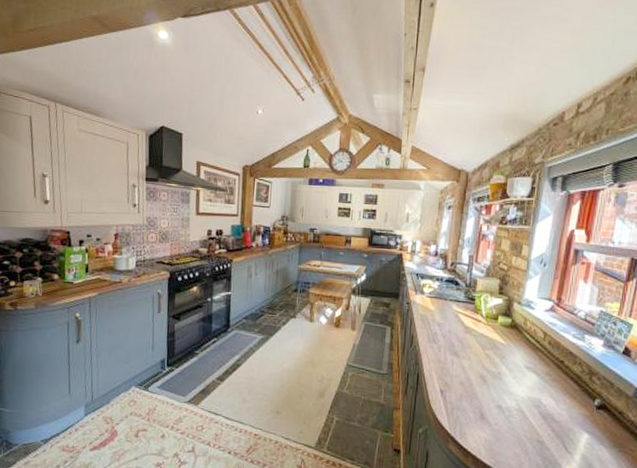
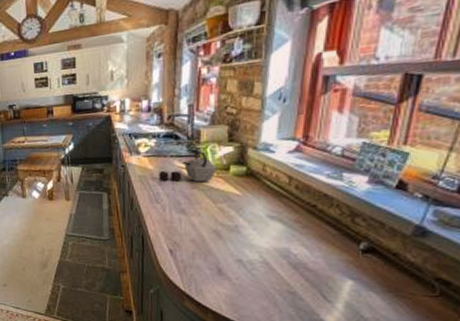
kettle: none [438,297,488,329] -> present [159,149,218,183]

